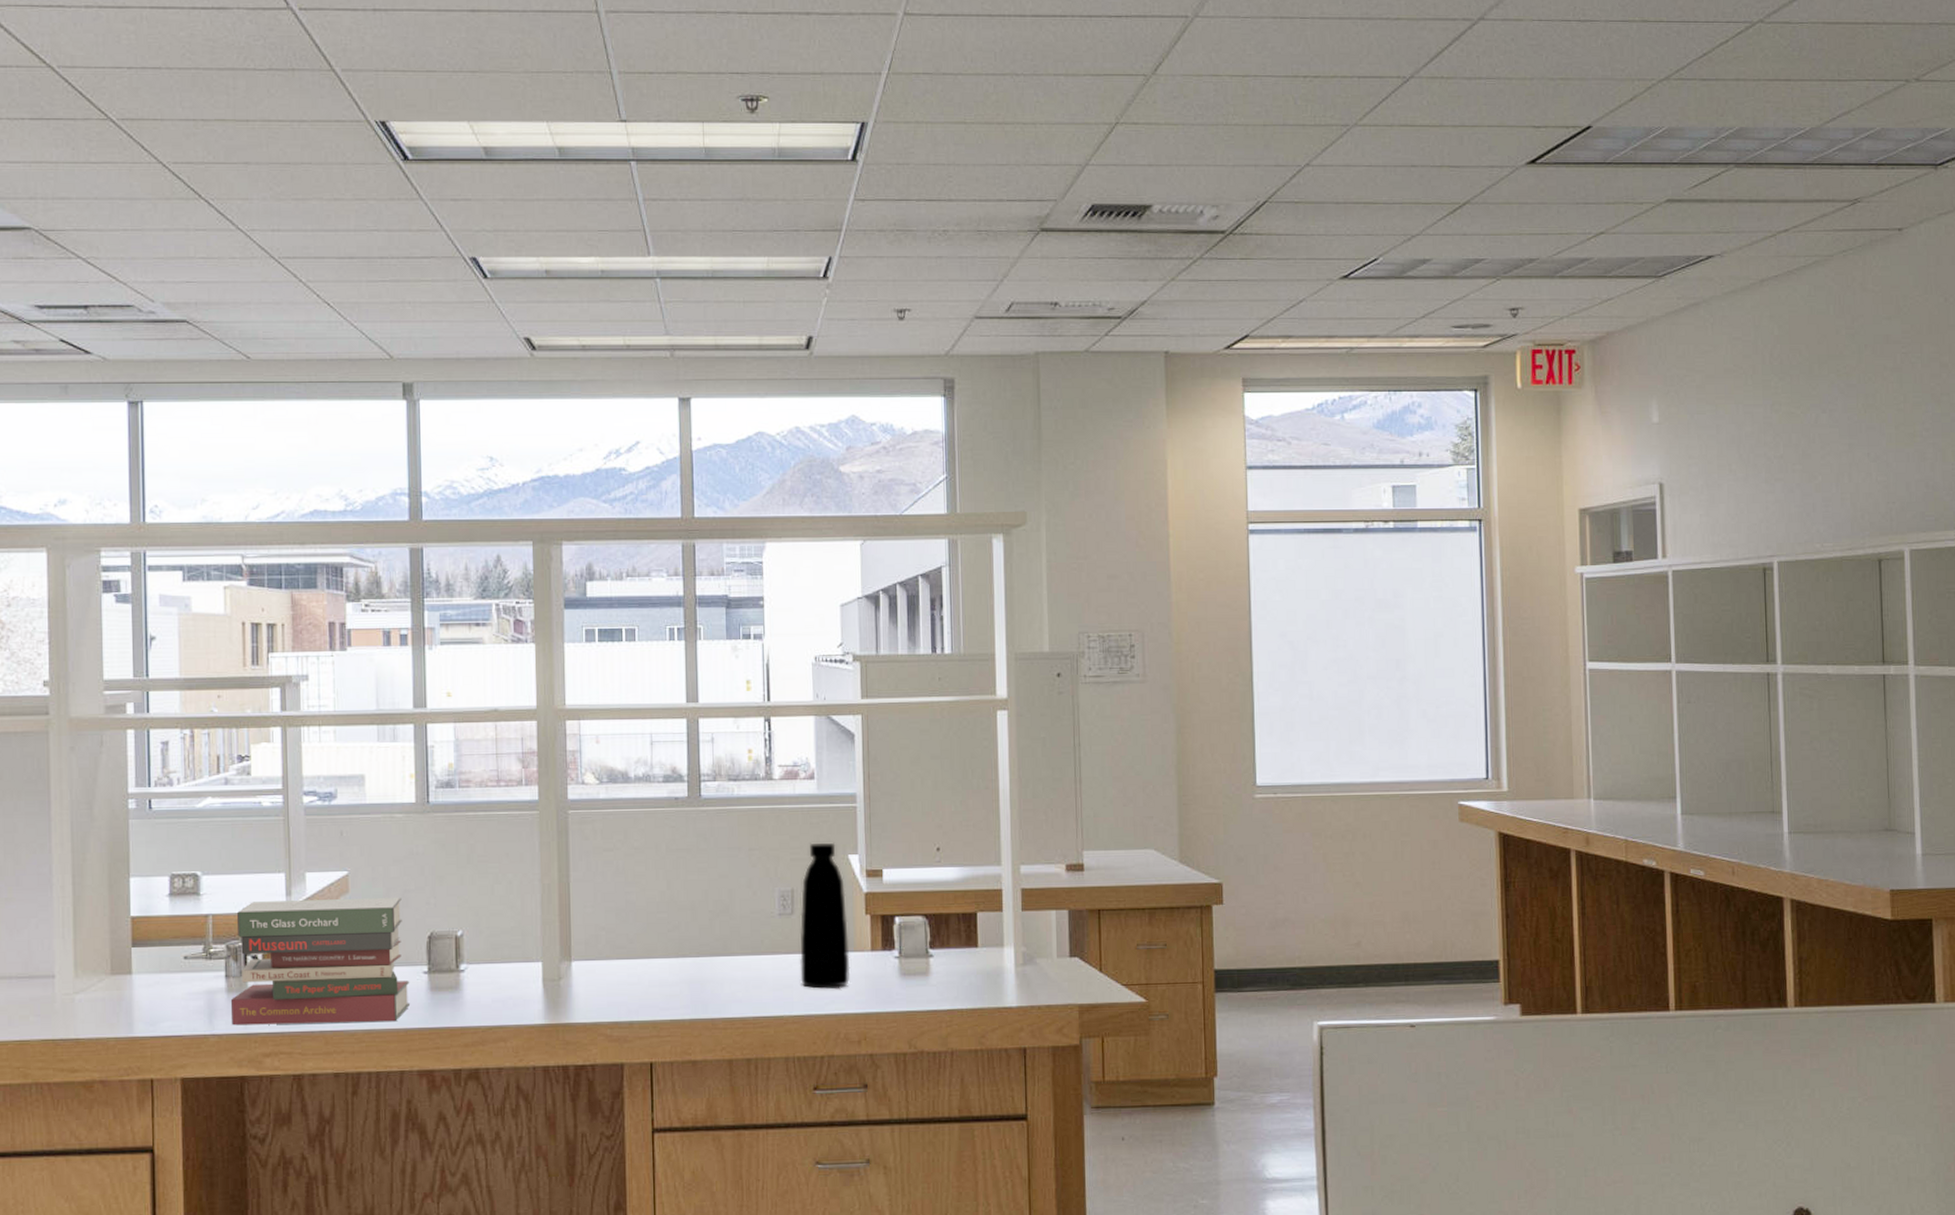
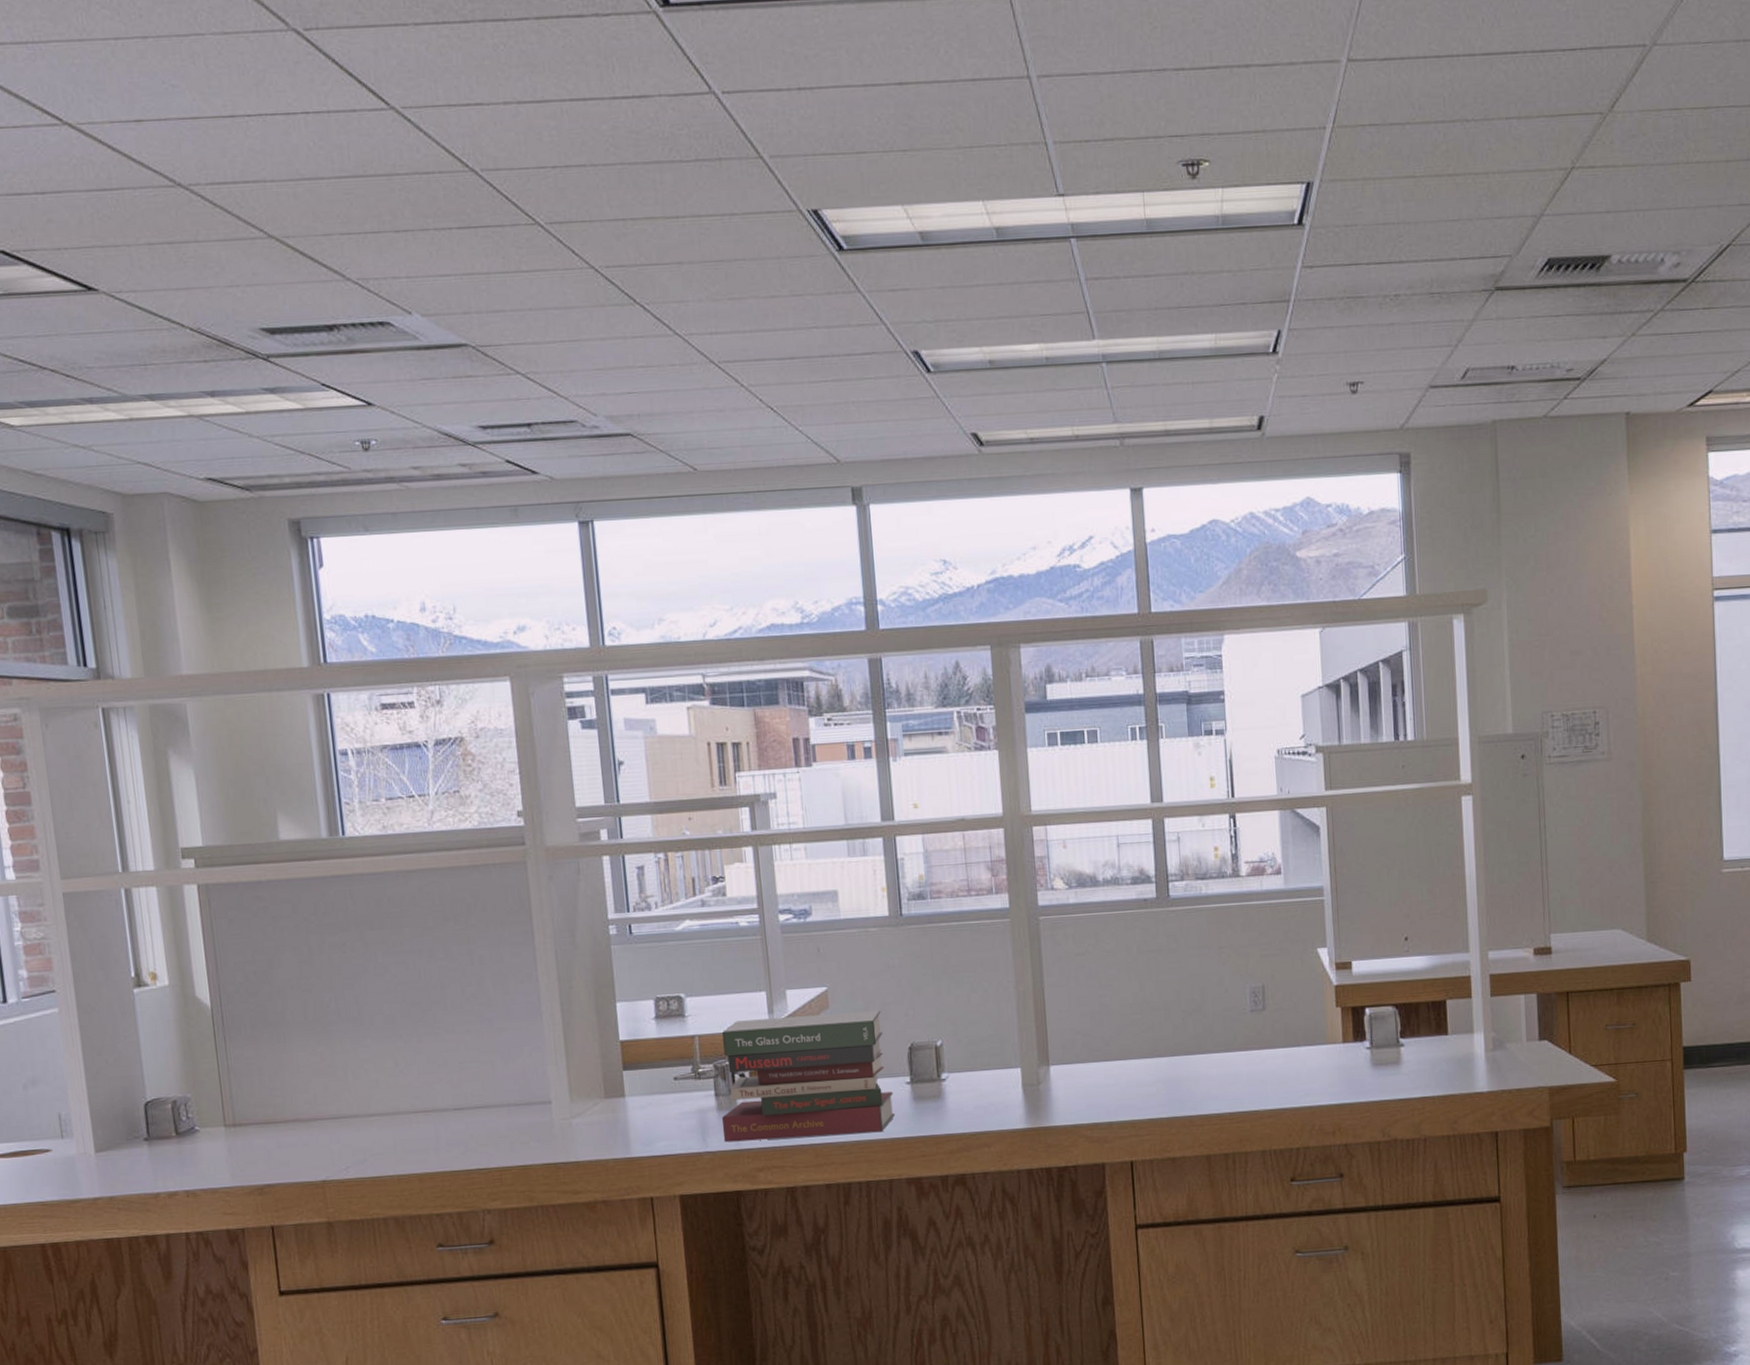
bottle: present [800,842,850,989] -> none [1272,936,1323,1083]

